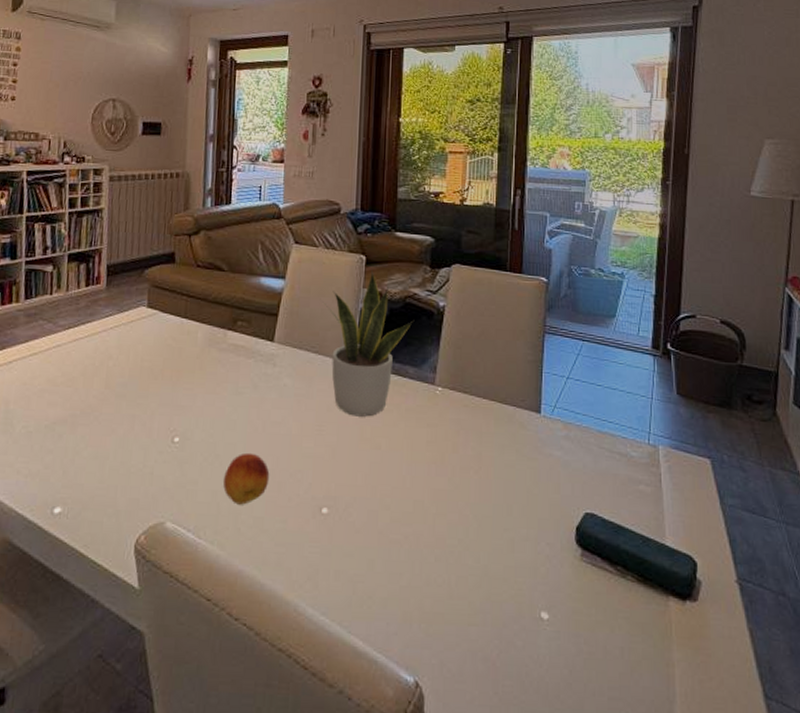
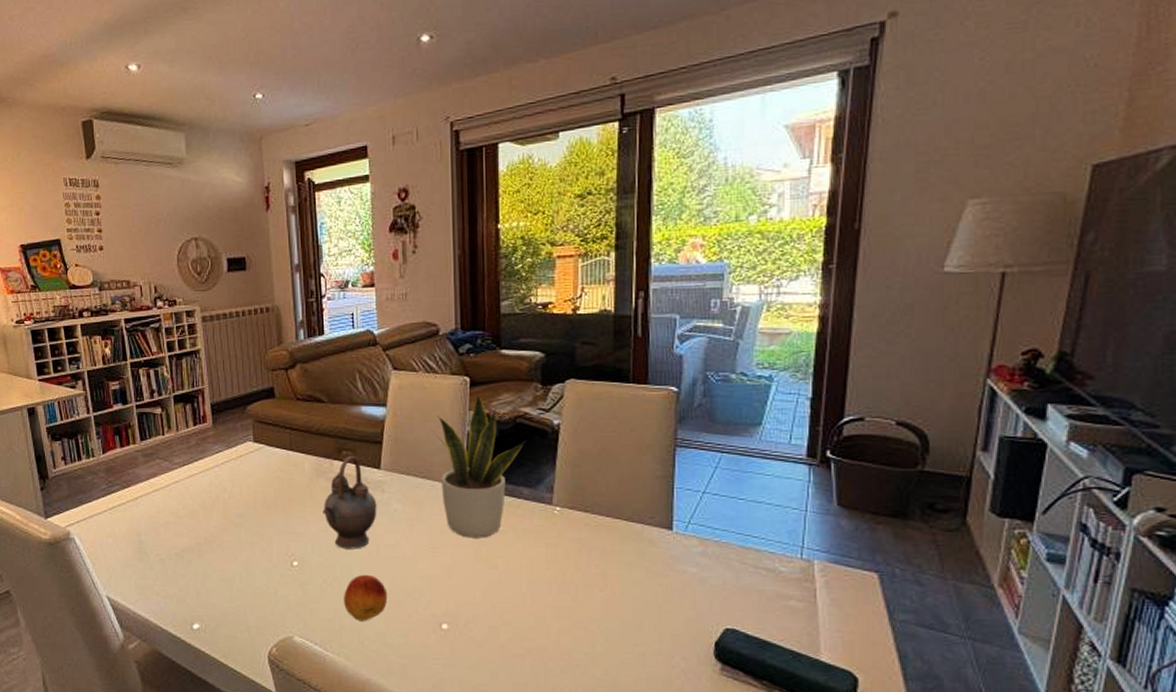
teapot: none [211,327,267,425] -> present [323,456,377,549]

